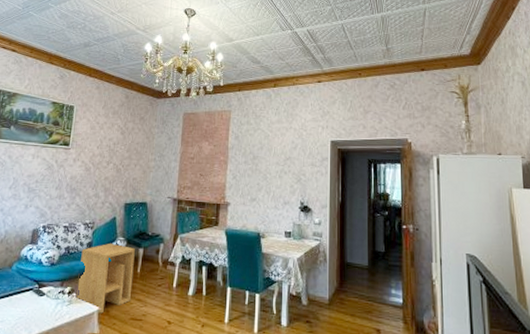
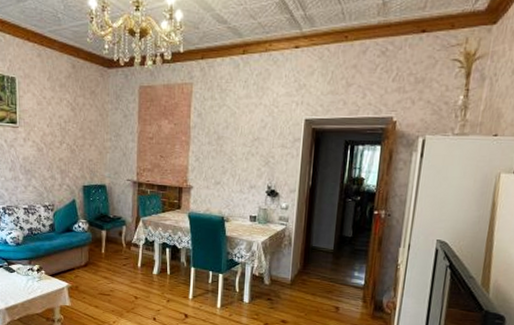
side table: present [76,243,135,314] -> none [45,224,98,289]

